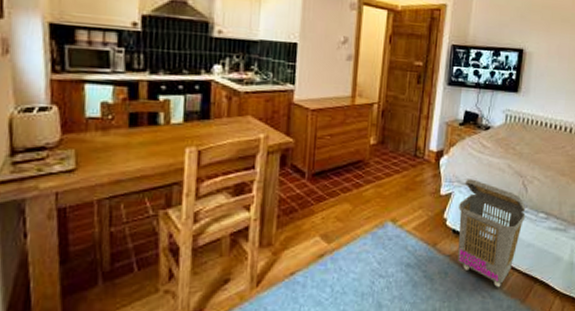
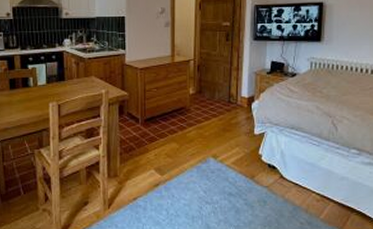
laundry basket: present [458,179,526,288] -> none [272,120,337,216]

